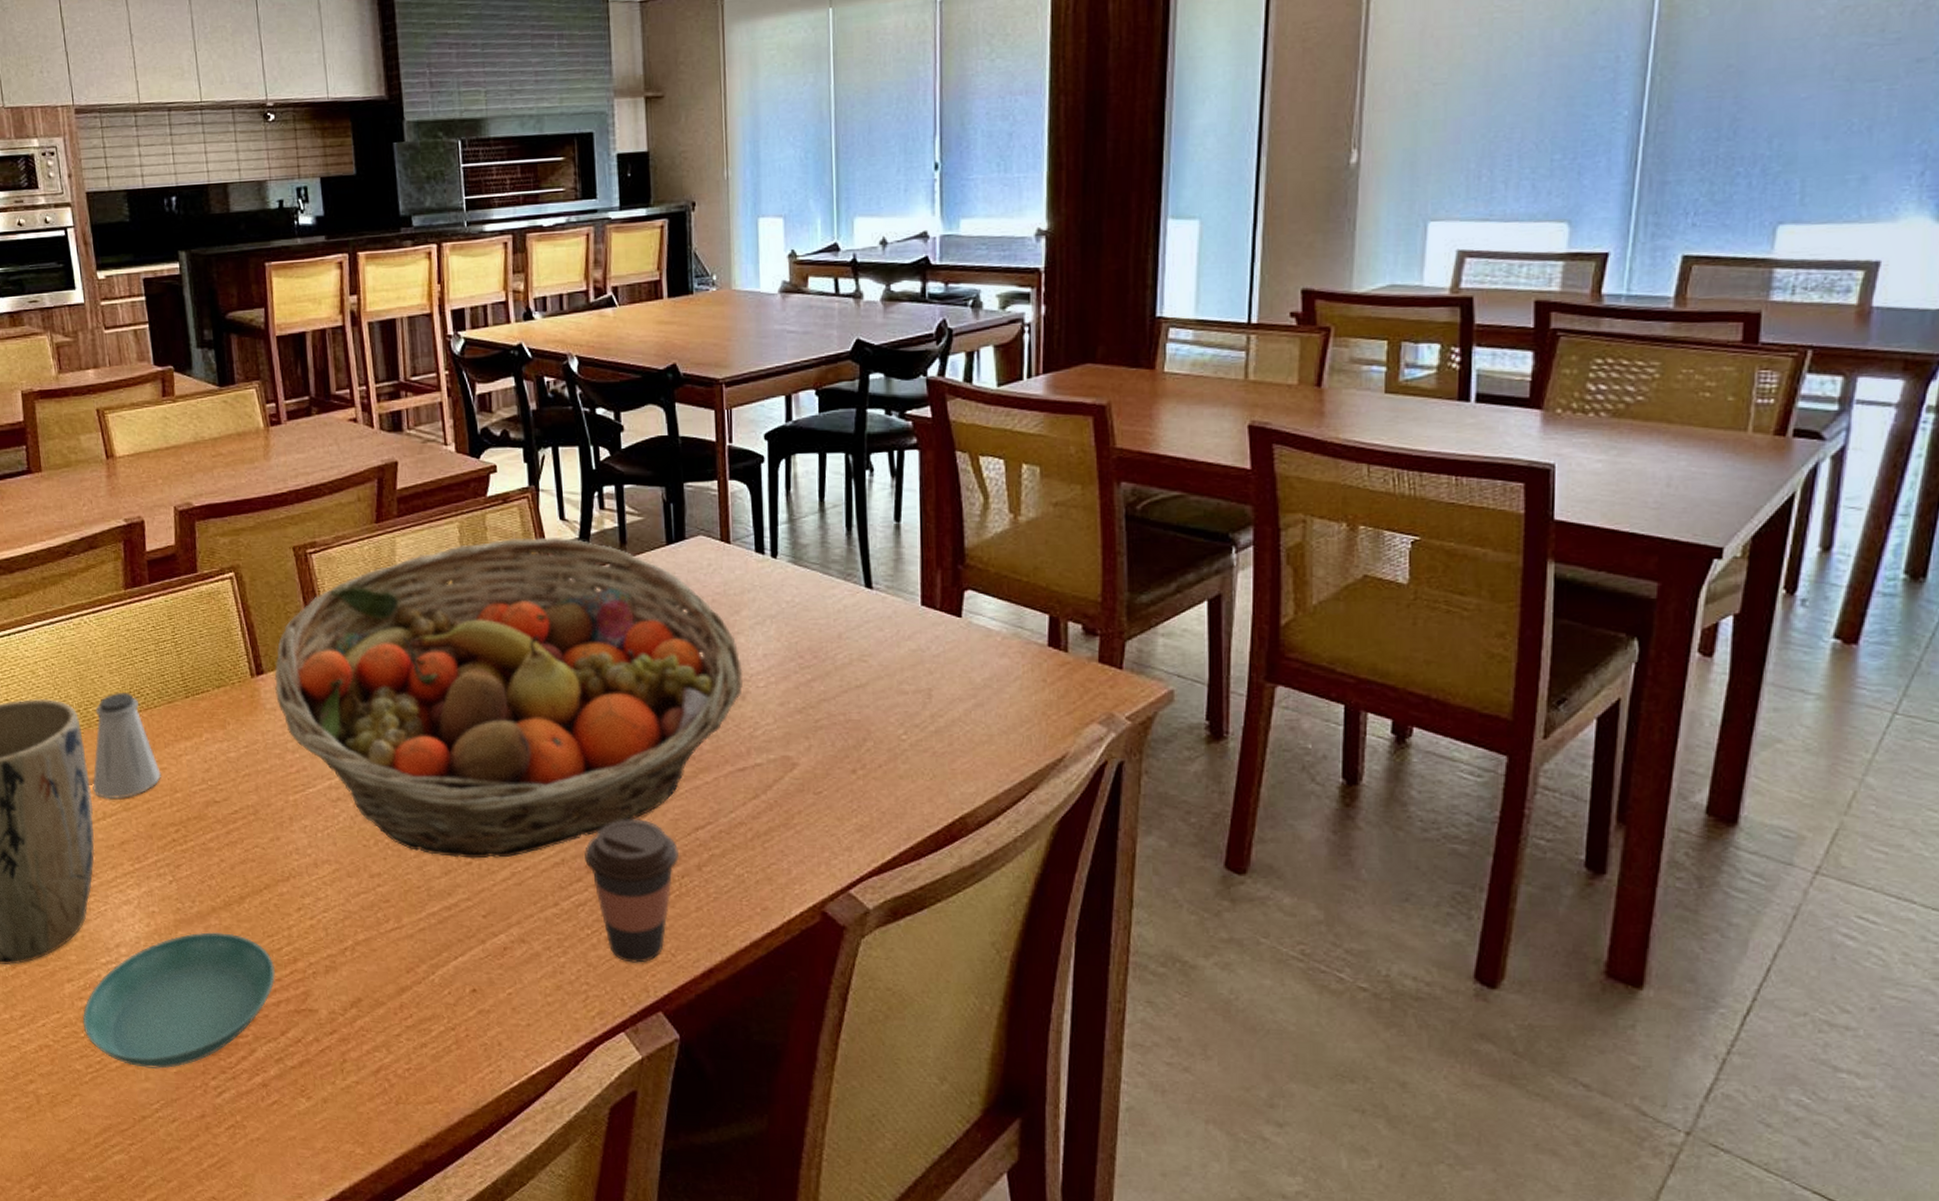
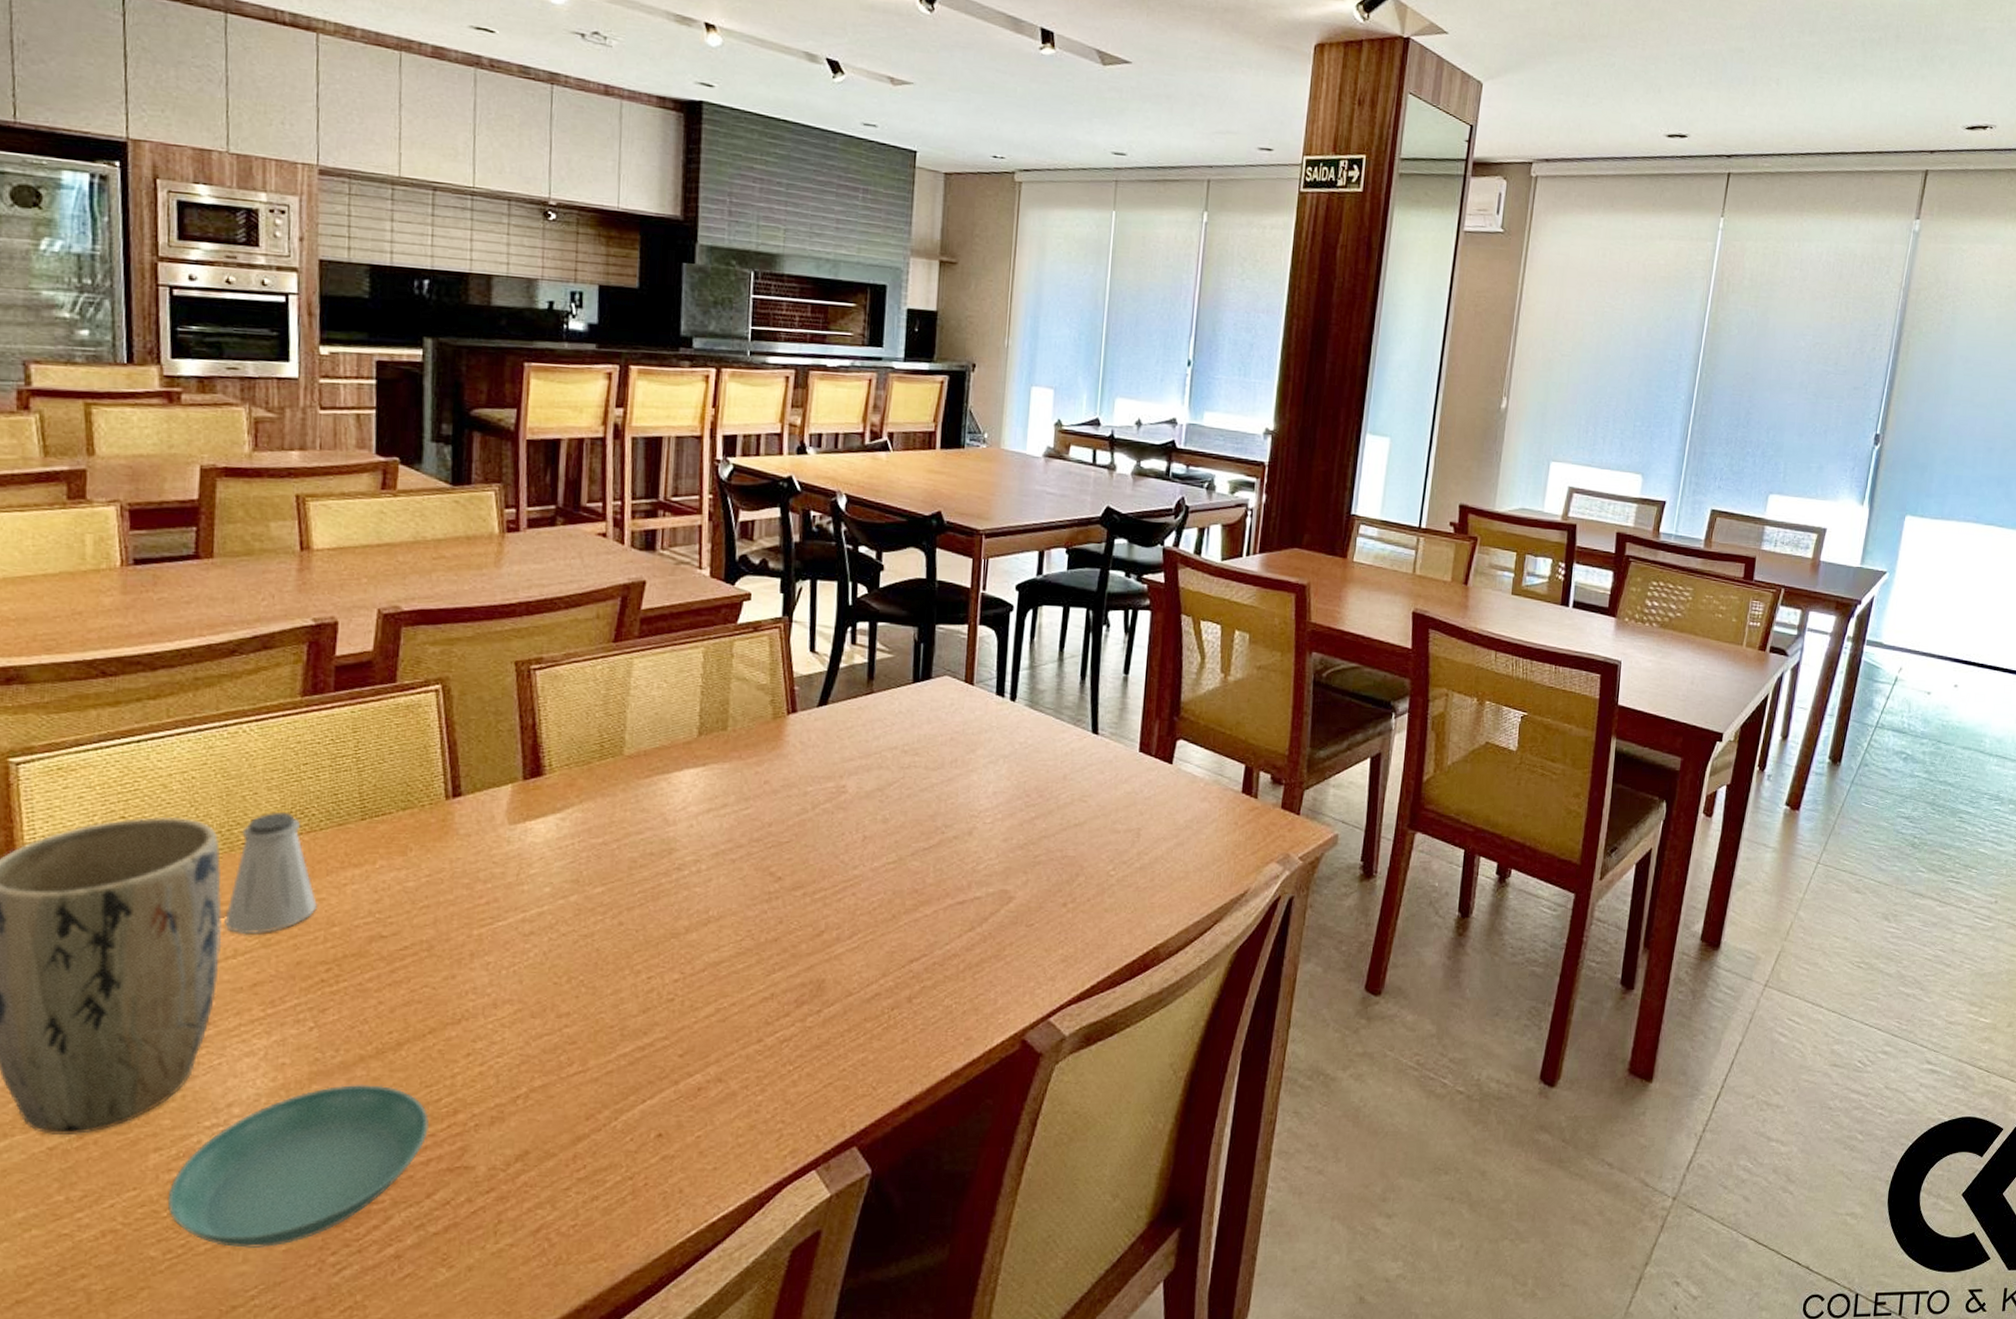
fruit basket: present [274,538,743,859] -> none [473,667,973,995]
coffee cup: present [585,819,678,963] -> none [795,952,891,1098]

